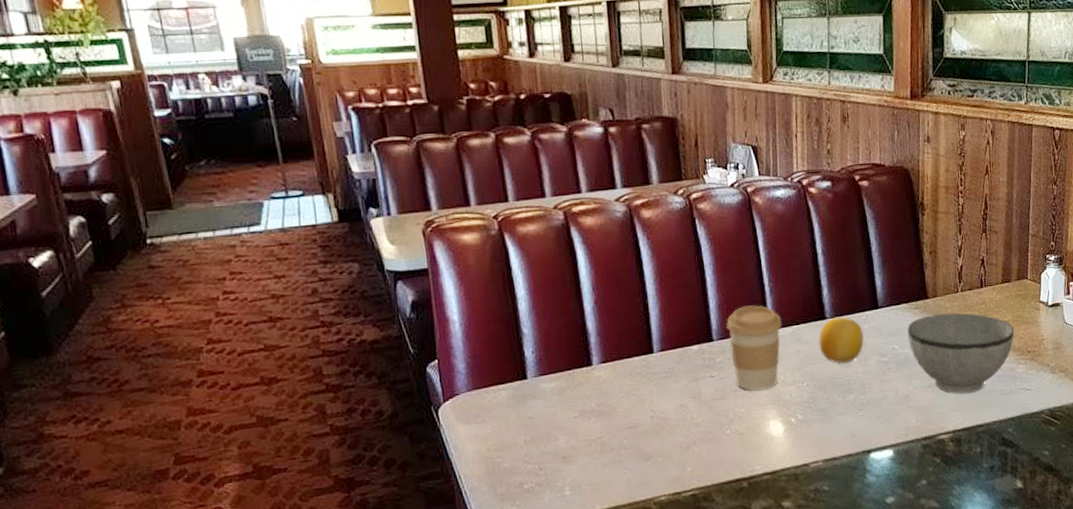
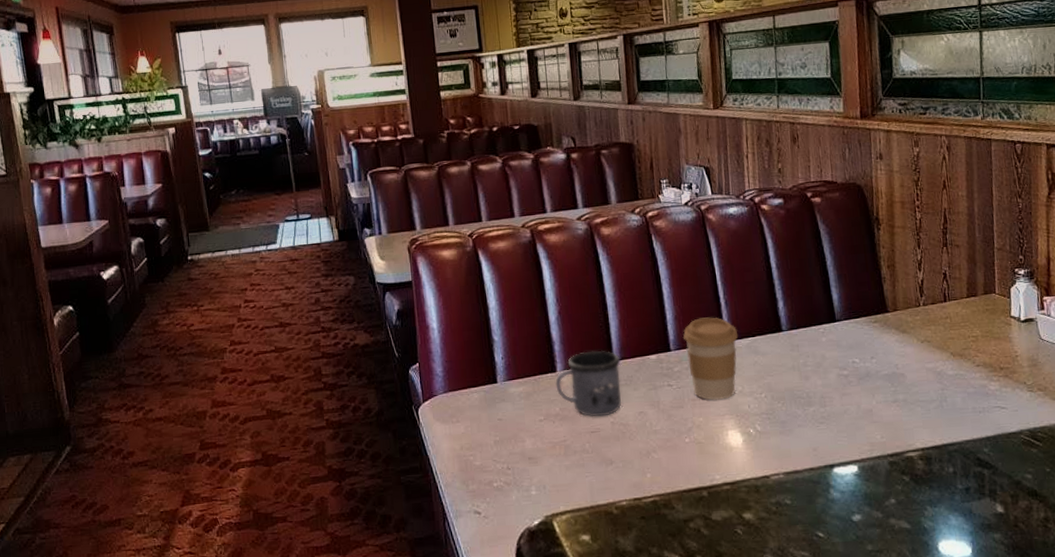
mug: none [591,341,662,412] -> present [555,350,622,417]
fruit: present [819,316,864,364] -> none [775,329,822,376]
bowl: present [907,313,1015,394] -> none [867,327,984,410]

